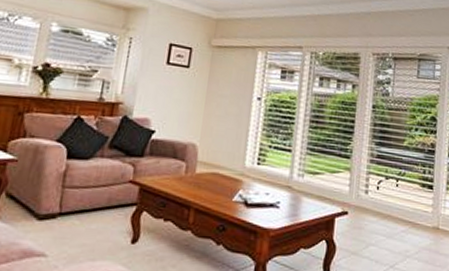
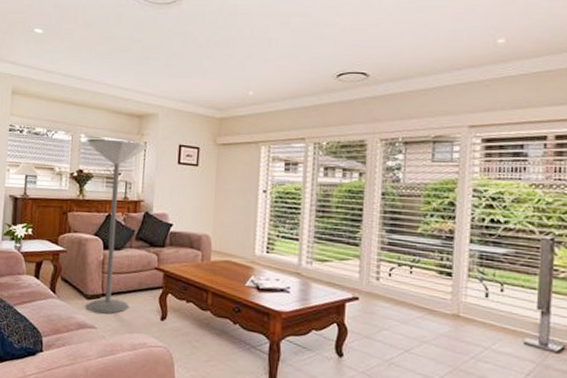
floor lamp: none [35,29,133,238] -> present [85,139,147,314]

